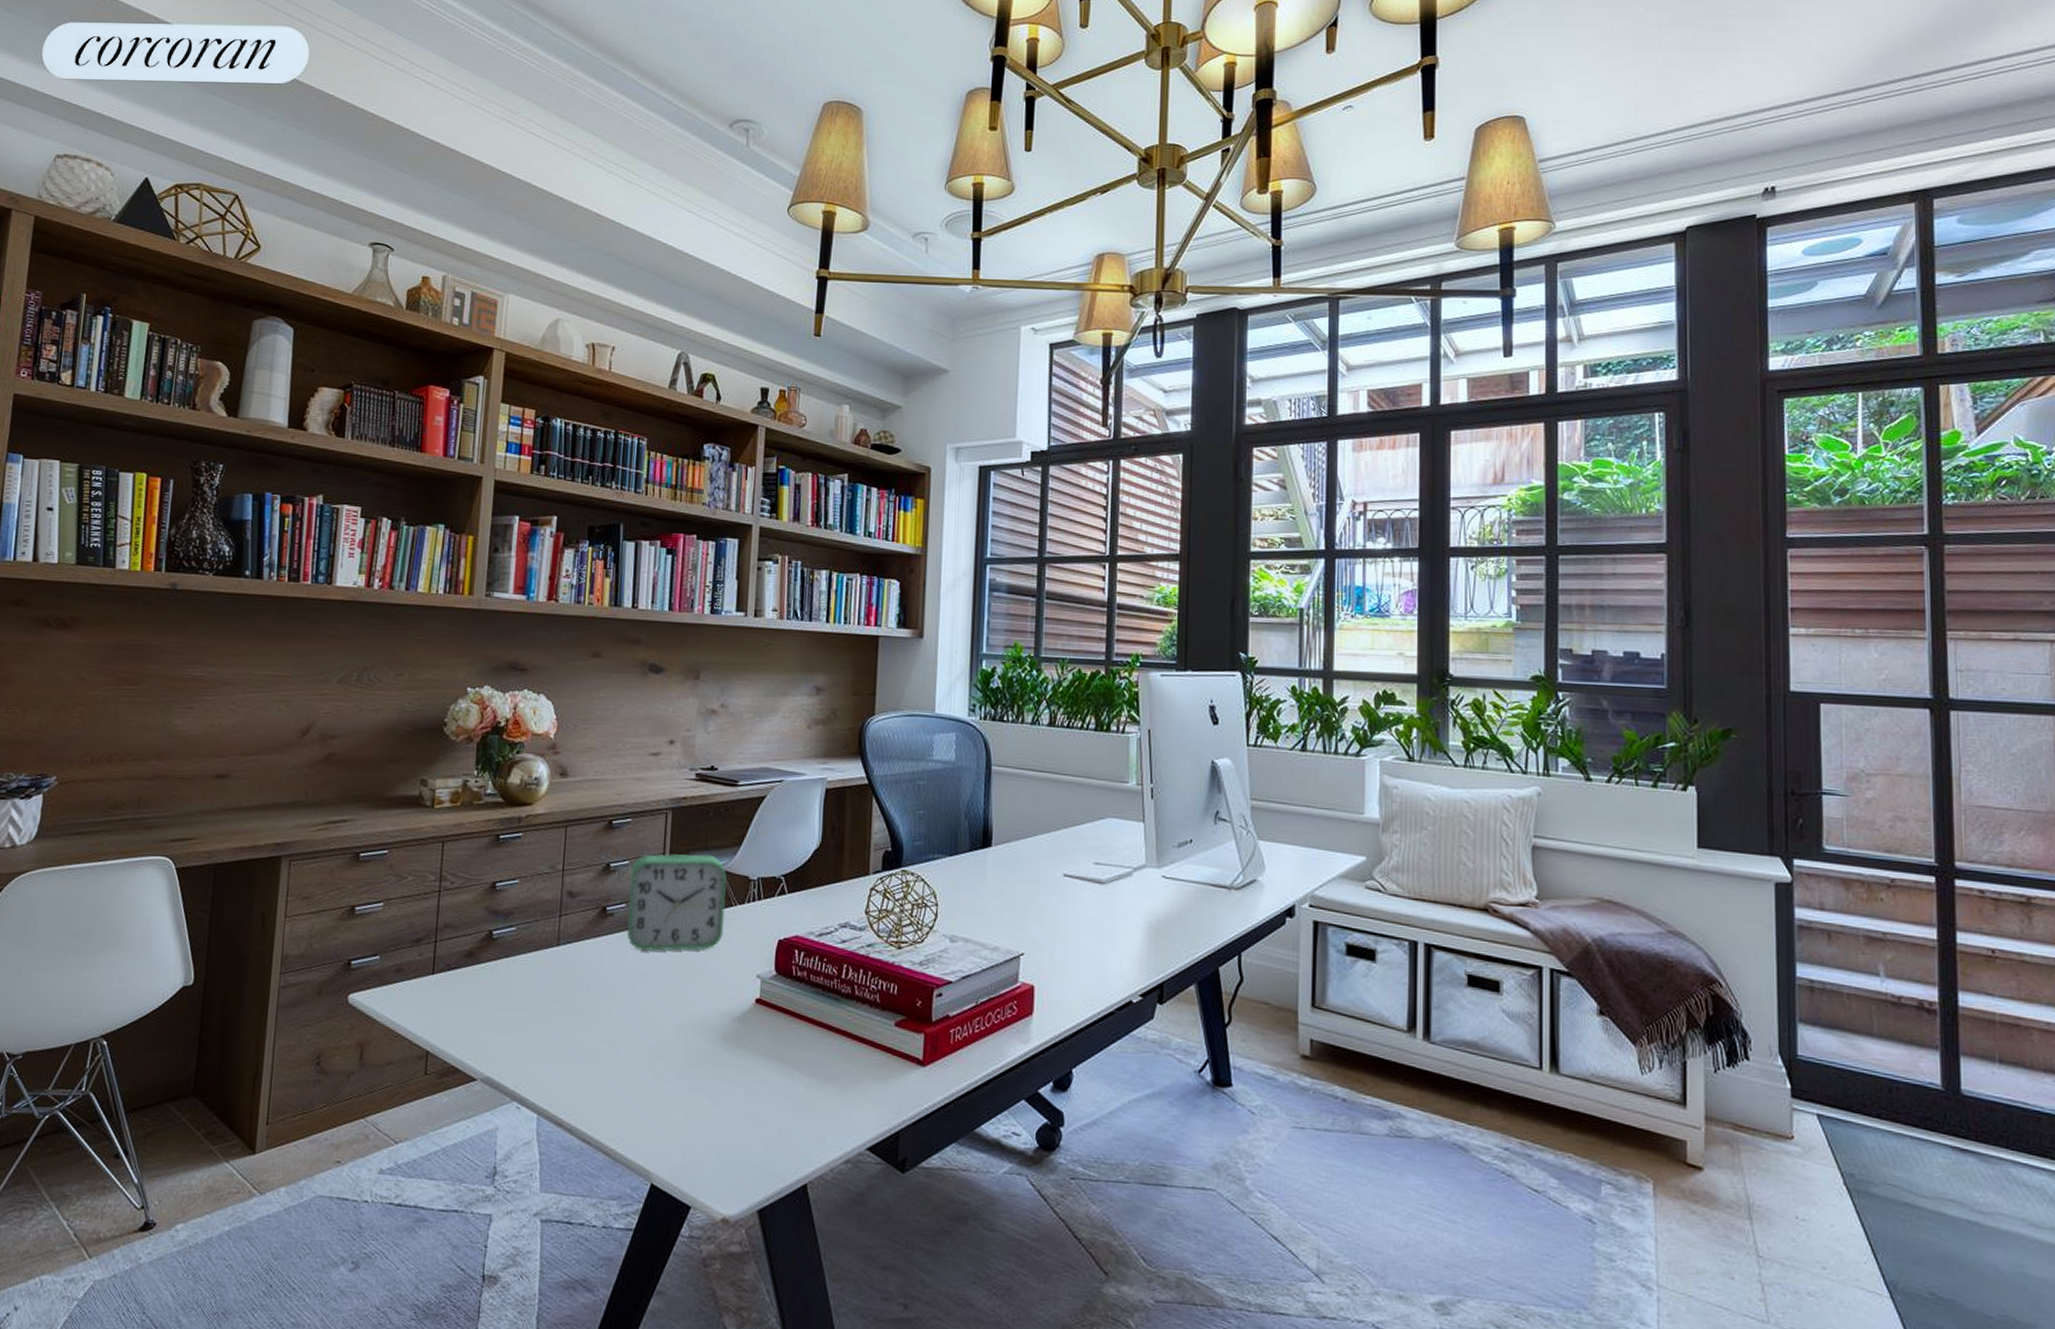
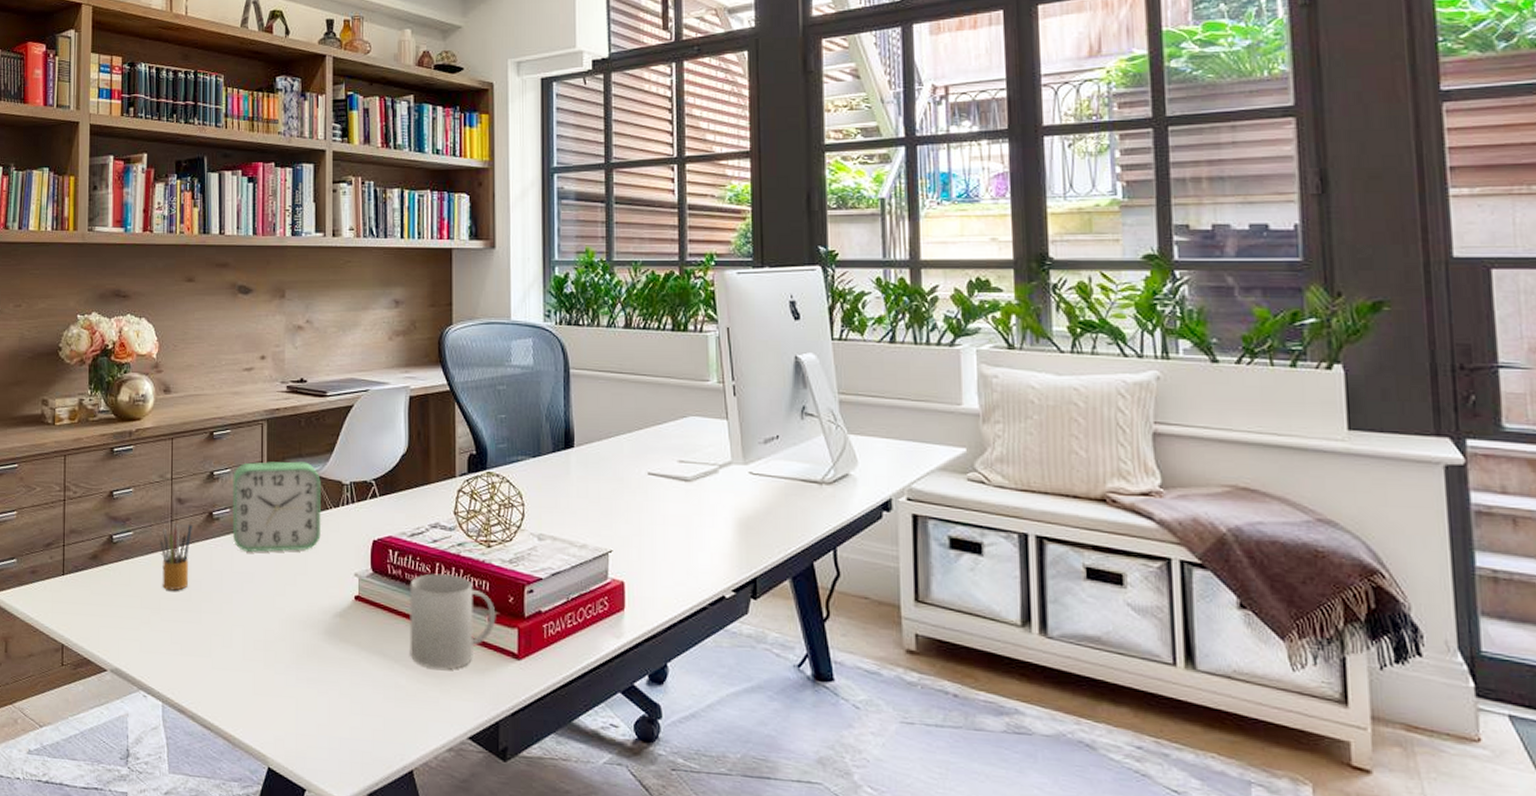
pencil box: none [544,914,583,992] -> present [159,519,192,591]
mug: none [810,974,903,1077] -> present [410,572,496,670]

